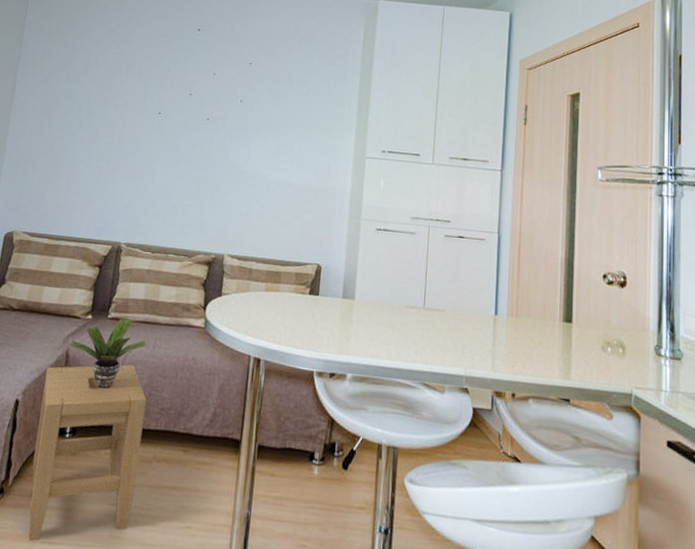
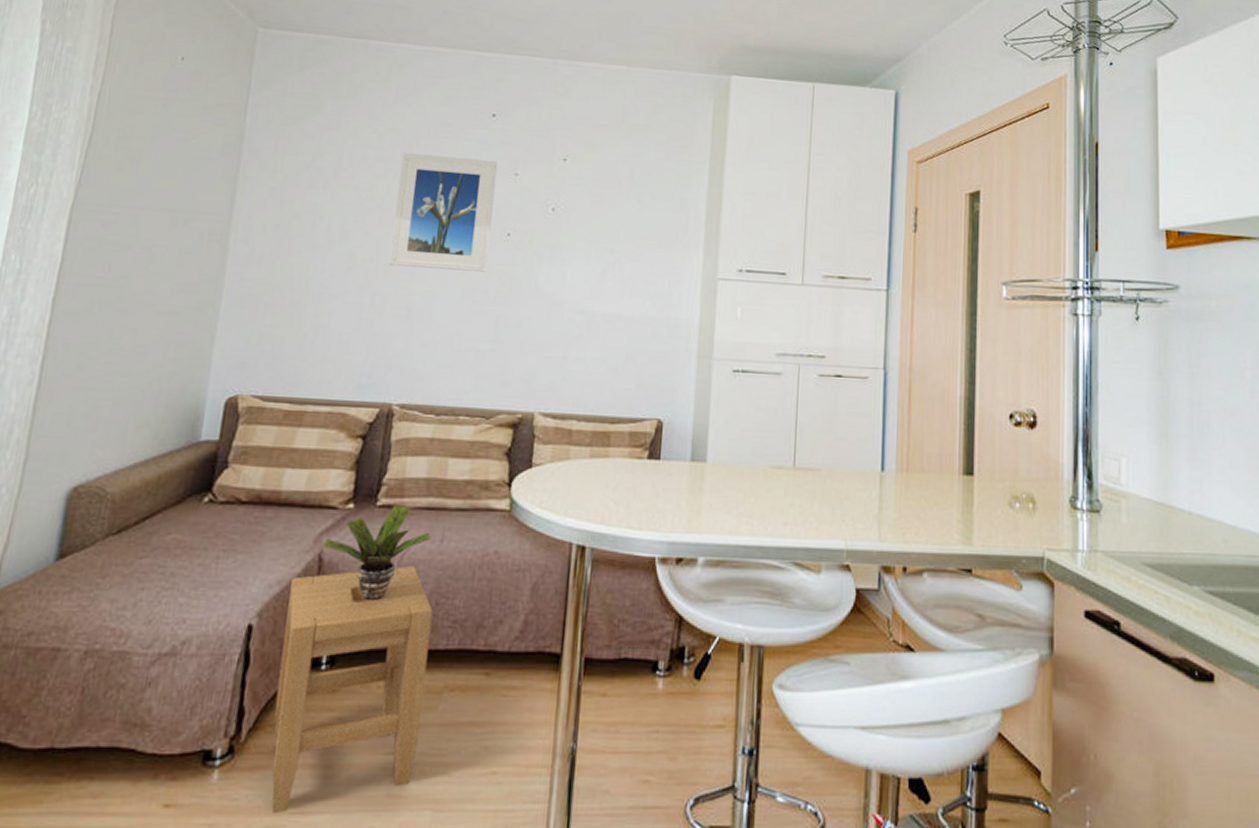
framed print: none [121,56,201,147] -> present [389,152,498,272]

